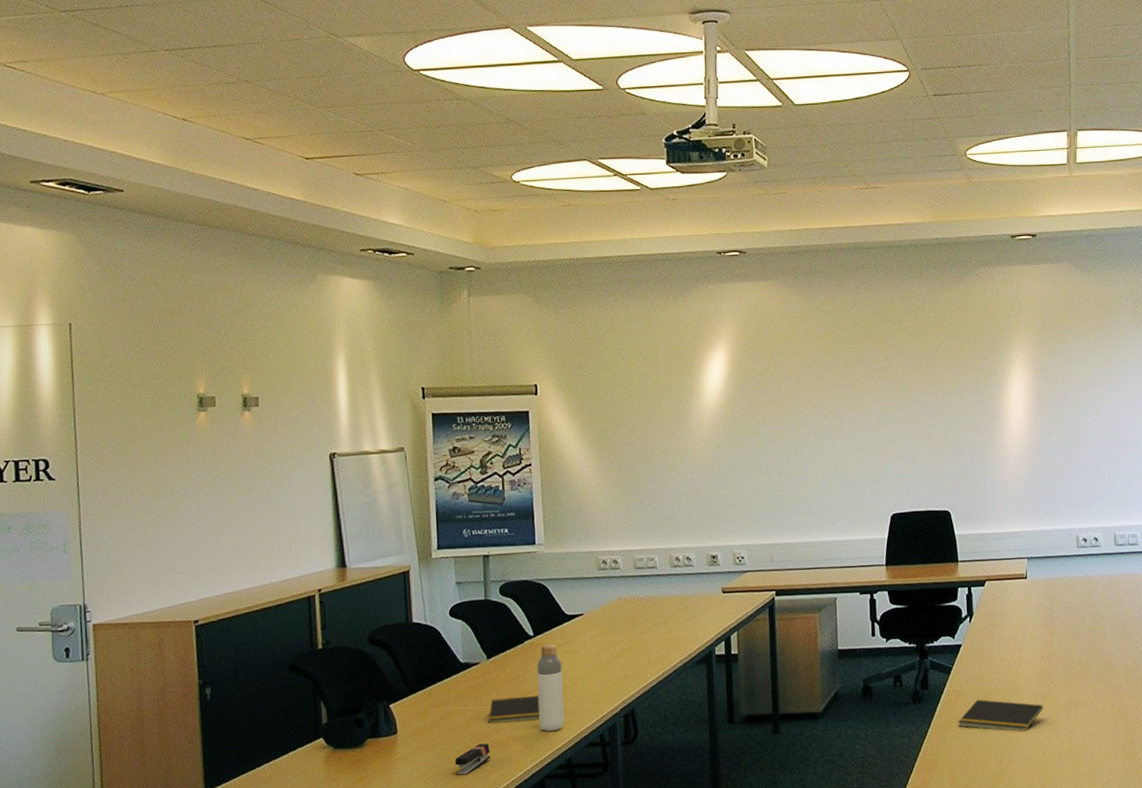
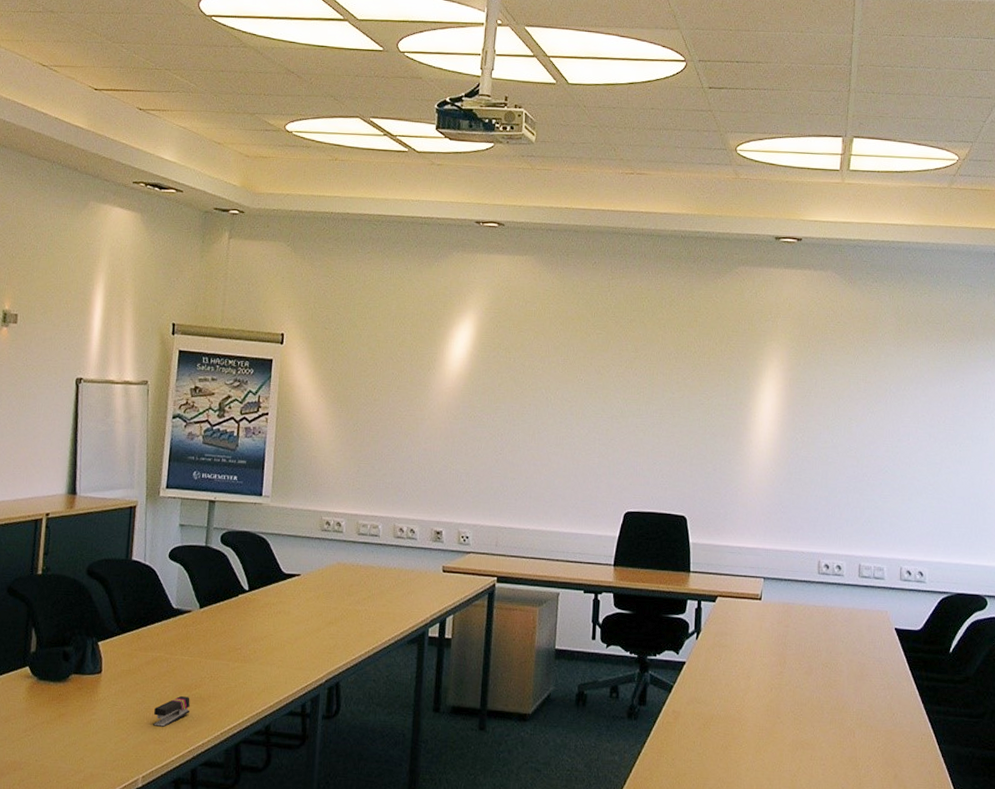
notepad: present [488,696,541,724] -> none [192,651,247,679]
bottle: present [537,643,565,732] -> none [242,600,273,694]
notepad: present [957,699,1043,732] -> none [673,724,767,767]

